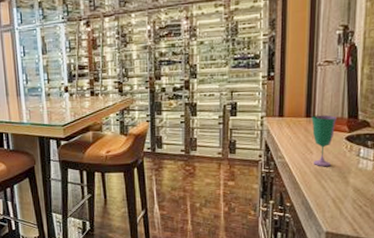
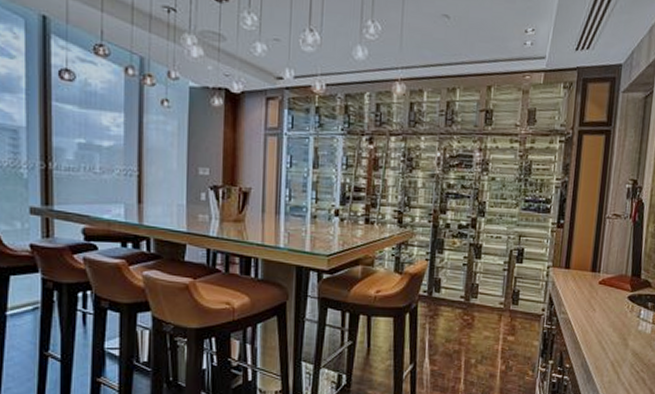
wine glass: present [311,115,337,167] -> none [596,270,621,327]

